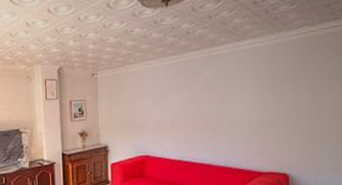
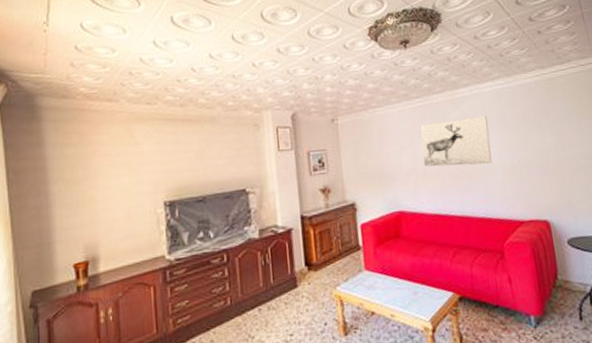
wall art: none [172,73,241,120] -> present [420,116,492,167]

